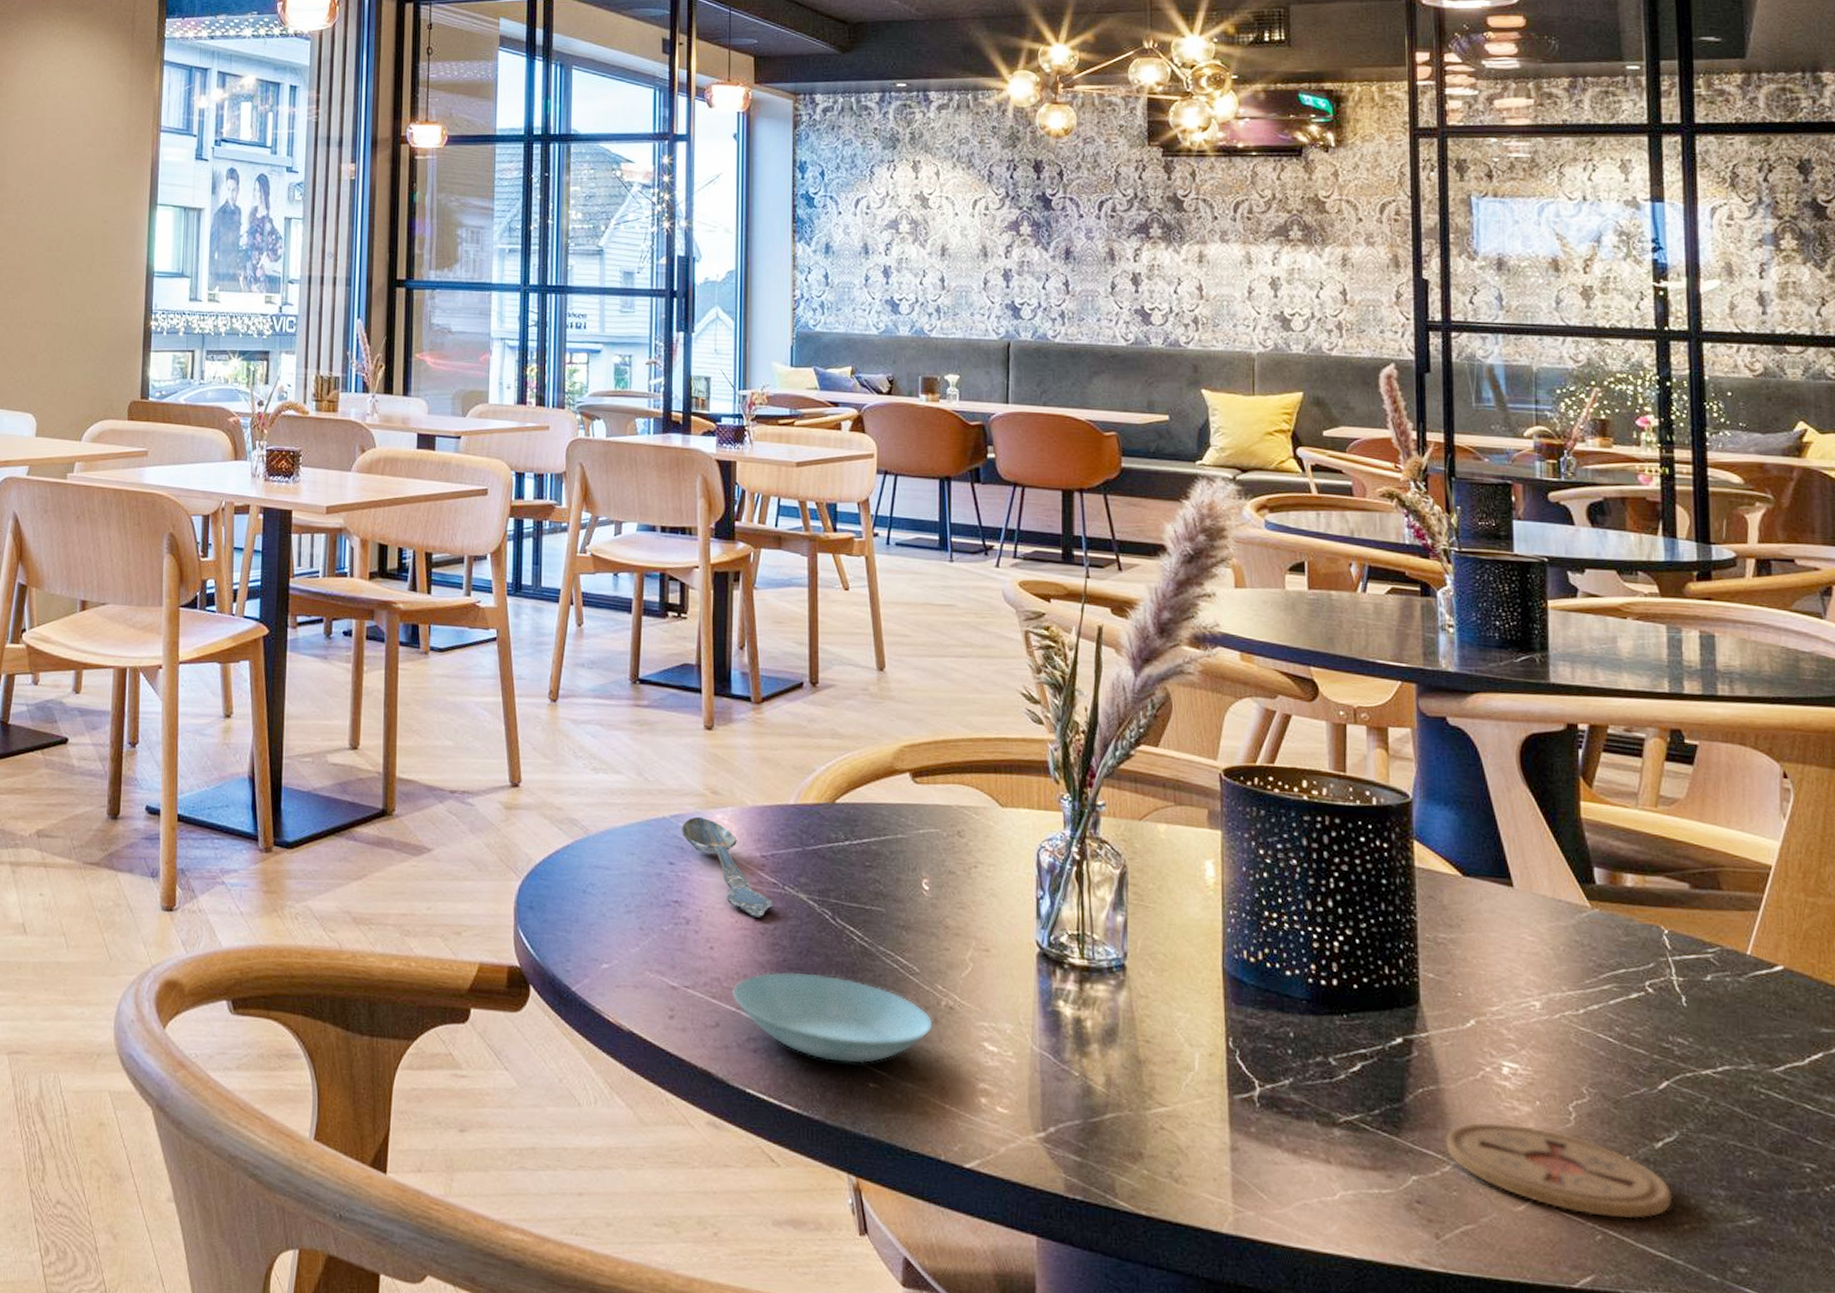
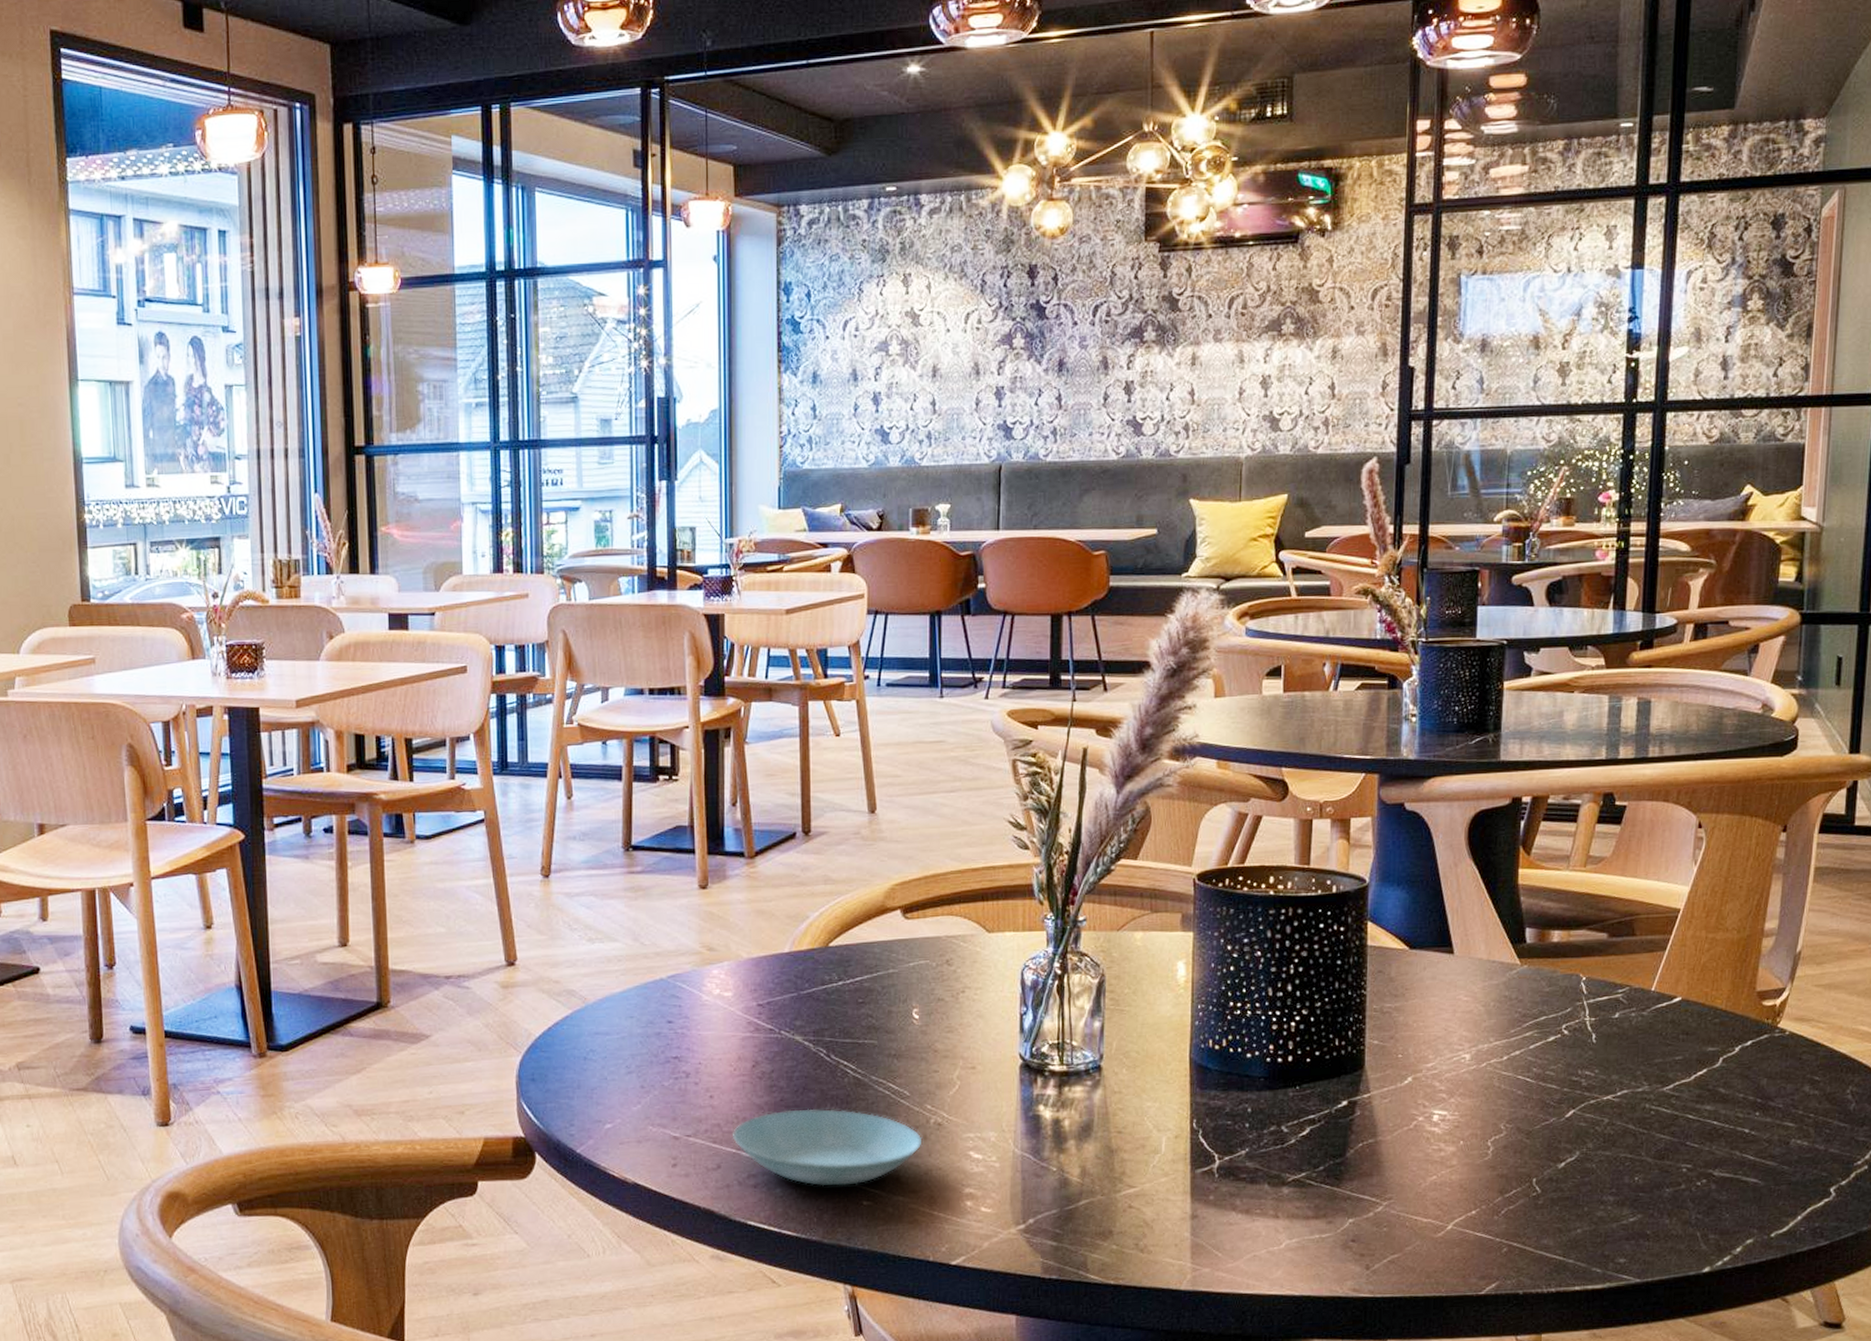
spoon: present [681,816,773,918] -> none [679,974,770,1063]
coaster: present [1446,1123,1673,1219] -> none [1380,1163,1570,1232]

